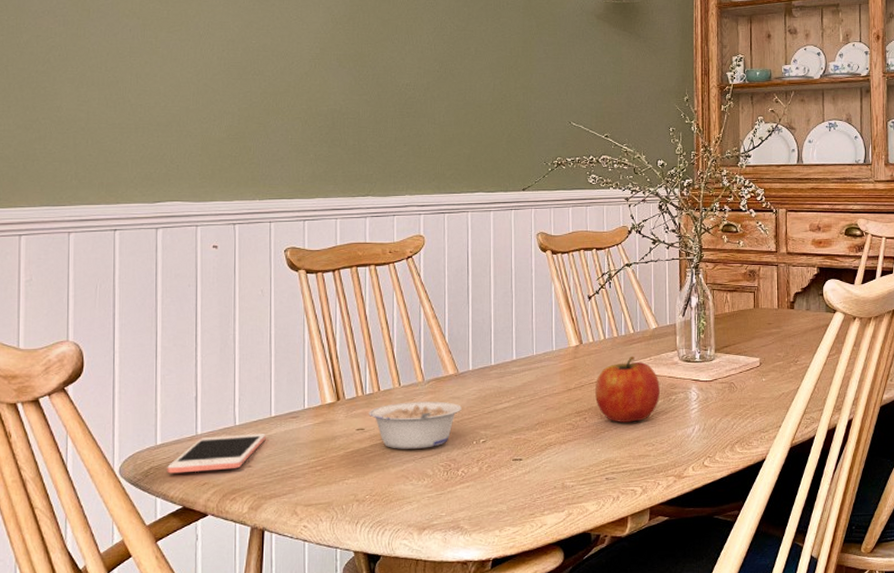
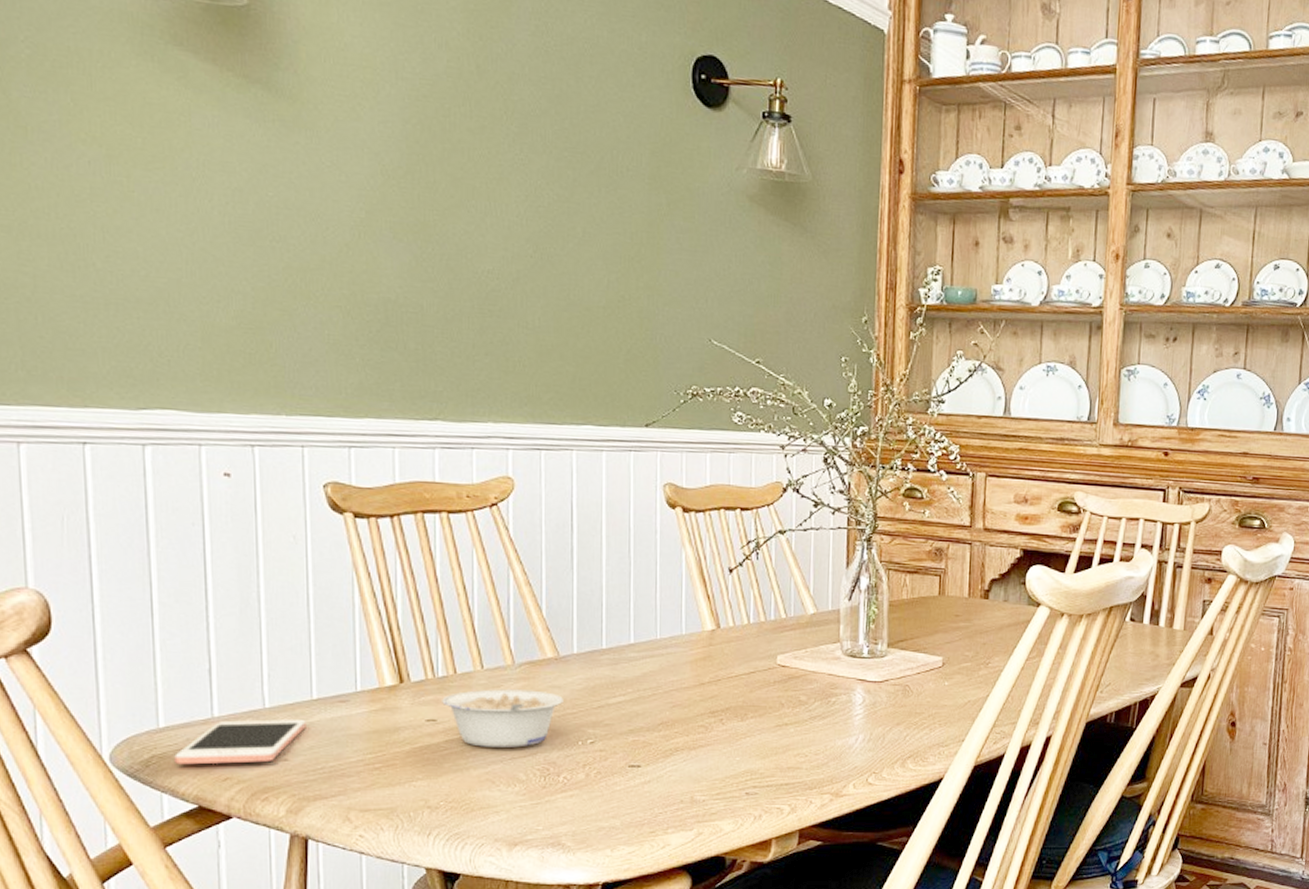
fruit: present [595,356,660,422] -> none [735,646,817,727]

